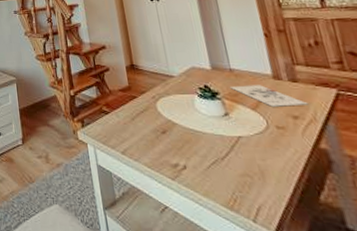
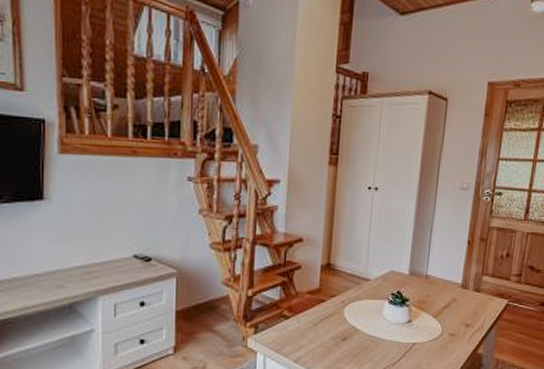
architectural model: present [229,85,309,107] -> none [420,293,482,315]

